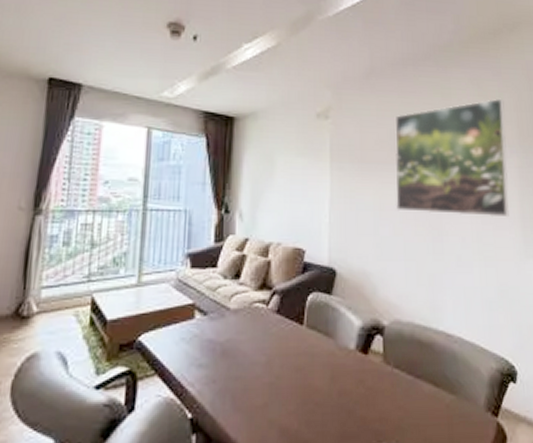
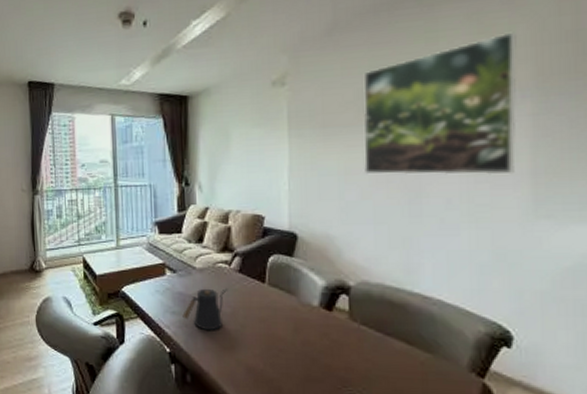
kettle: none [210,332,265,387] -> present [182,288,228,331]

